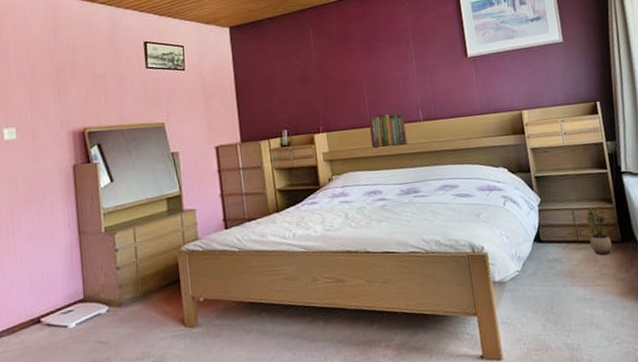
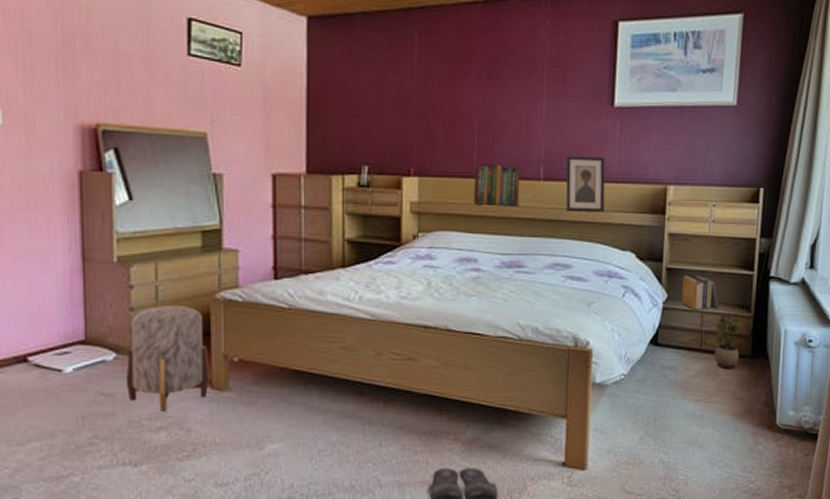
stool: none [117,260,183,351] -> present [125,306,210,411]
picture frame: none [438,96,476,142] -> present [565,156,605,212]
books: none [550,179,585,209] -> present [682,275,719,310]

